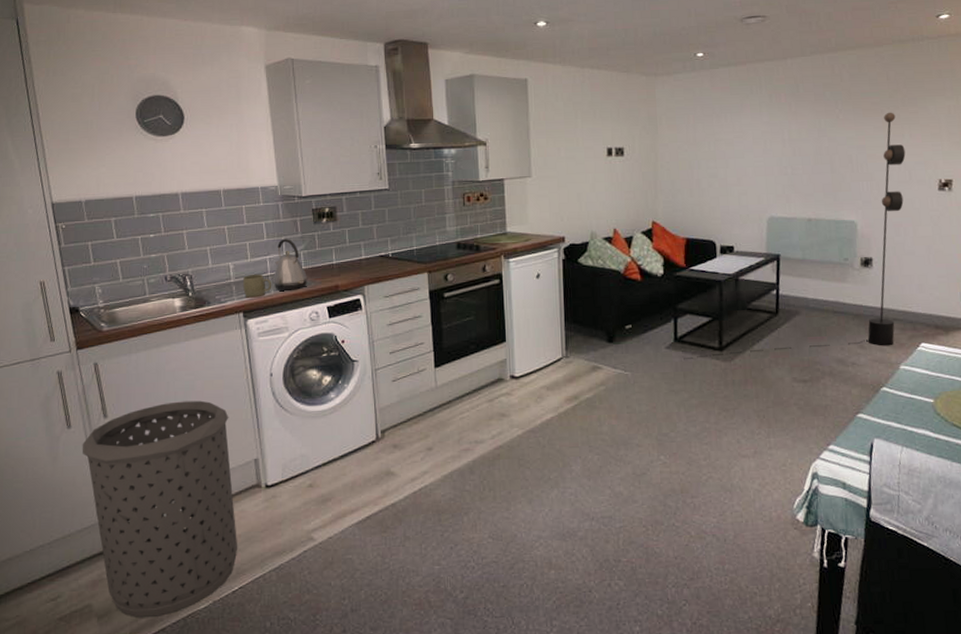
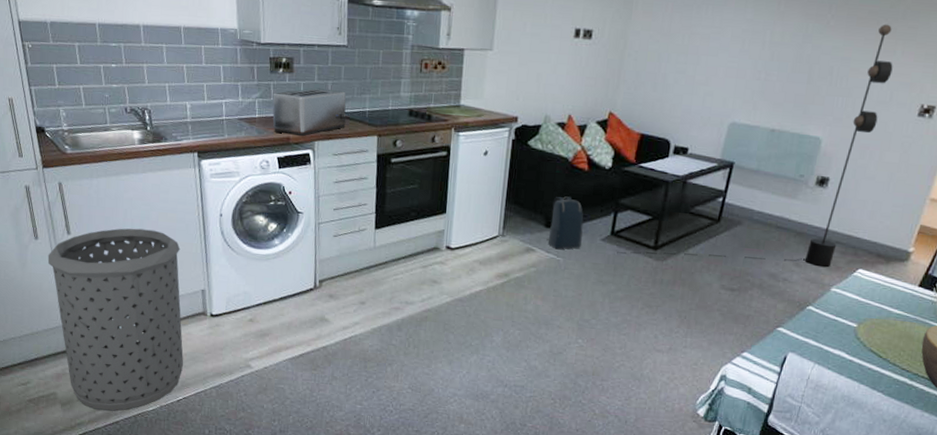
mug: present [242,273,272,299] -> none [198,116,227,141]
kettle: present [272,238,308,292] -> none [227,84,261,138]
toaster: none [317,232,394,283] -> present [272,88,346,137]
backpack: none [611,308,647,363] -> present [546,196,584,249]

